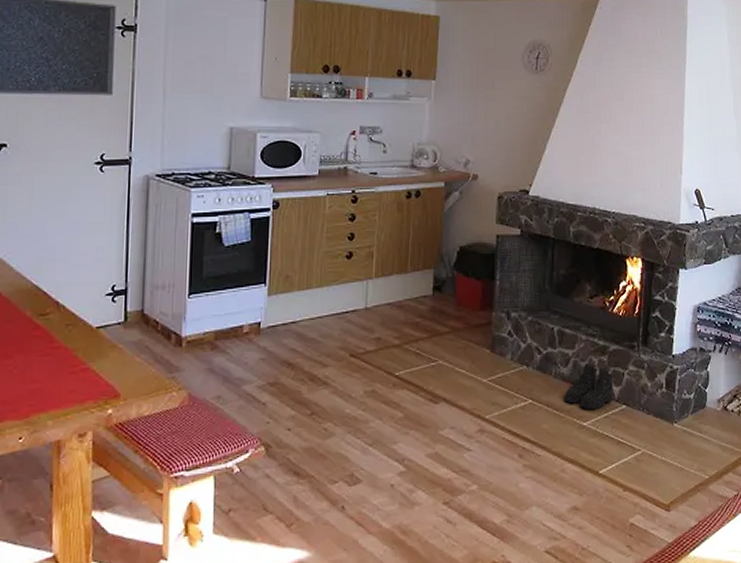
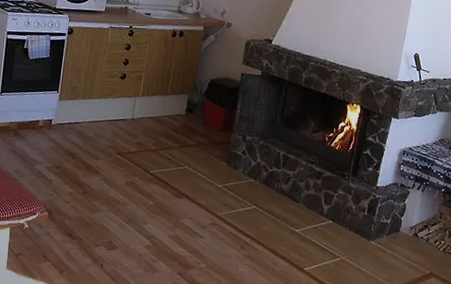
boots: present [564,362,614,410] -> none [282,183,325,221]

